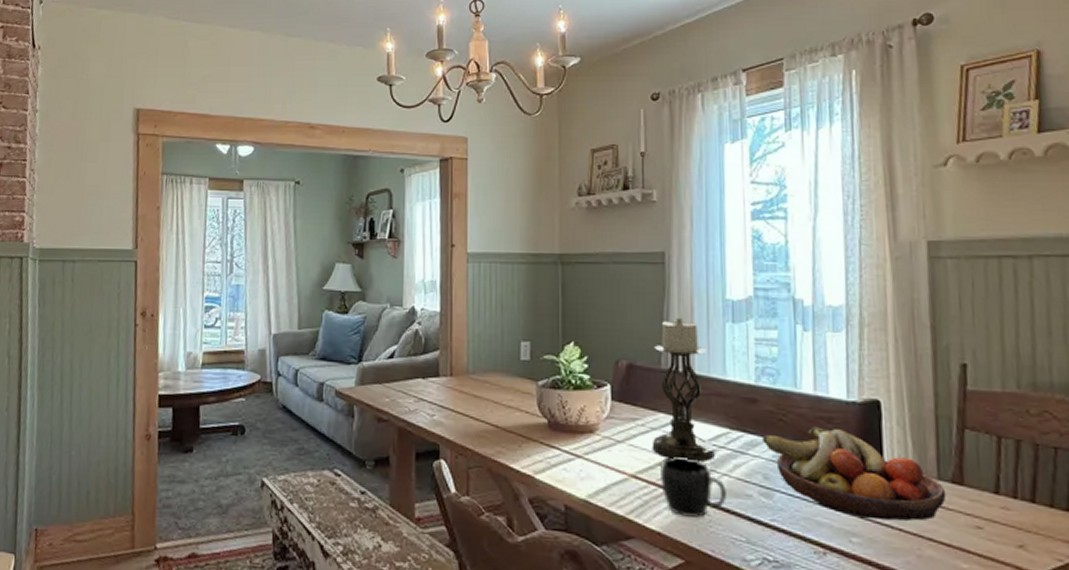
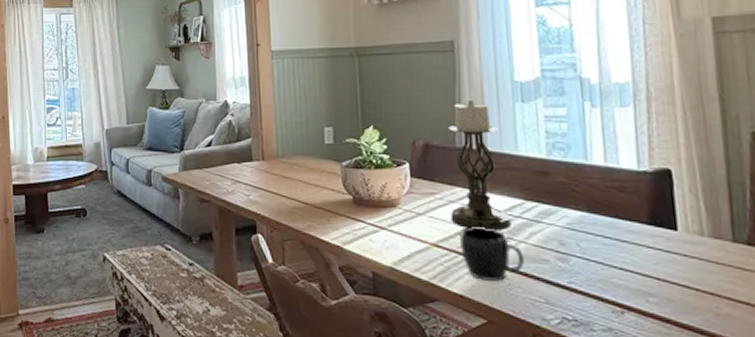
fruit bowl: present [762,426,947,521] -> none [556,195,743,282]

